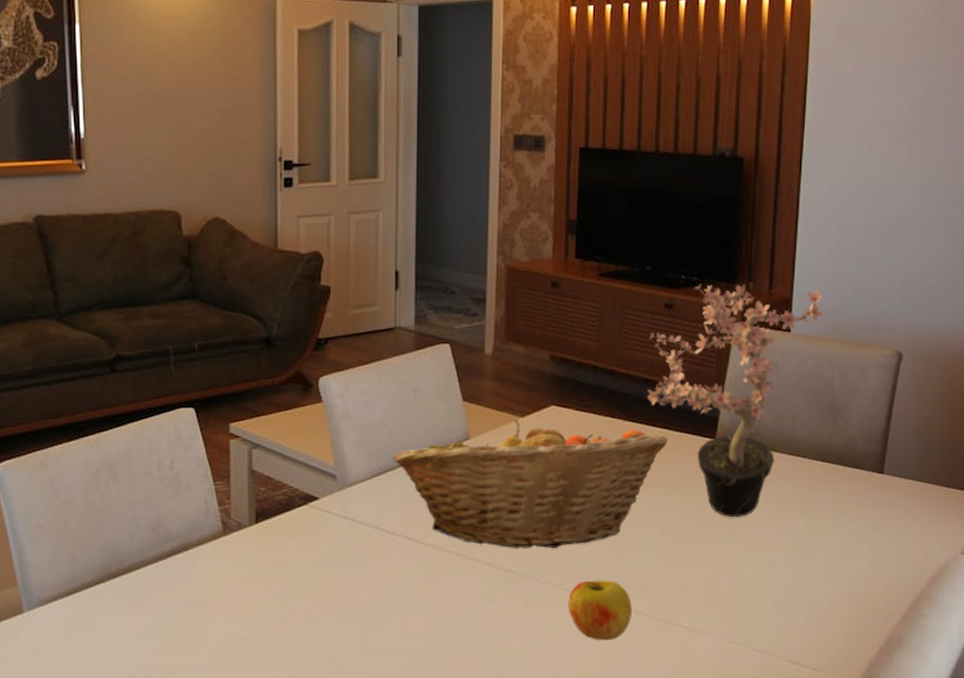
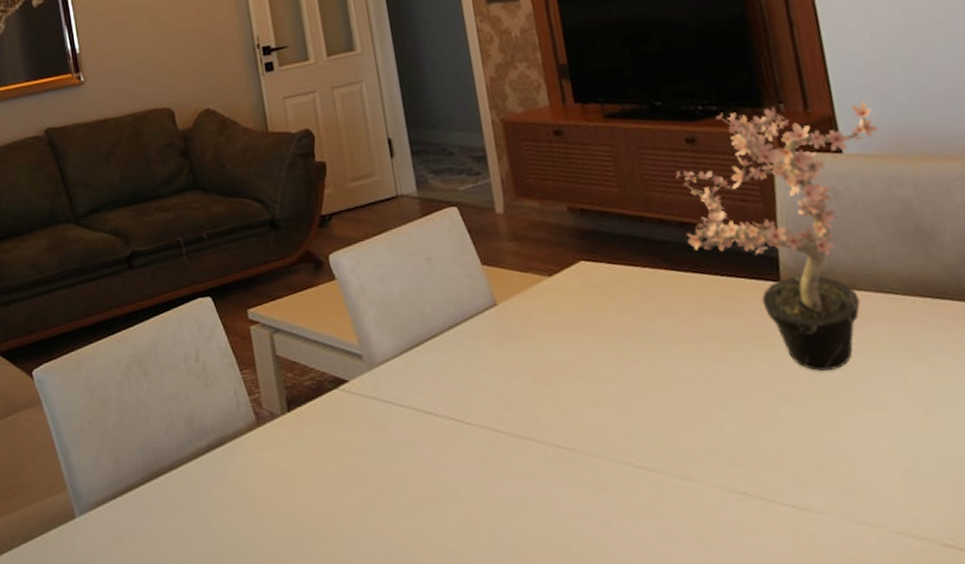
fruit basket: present [392,420,668,548] -> none [417,279,723,423]
apple: present [568,580,632,641] -> none [644,454,726,527]

